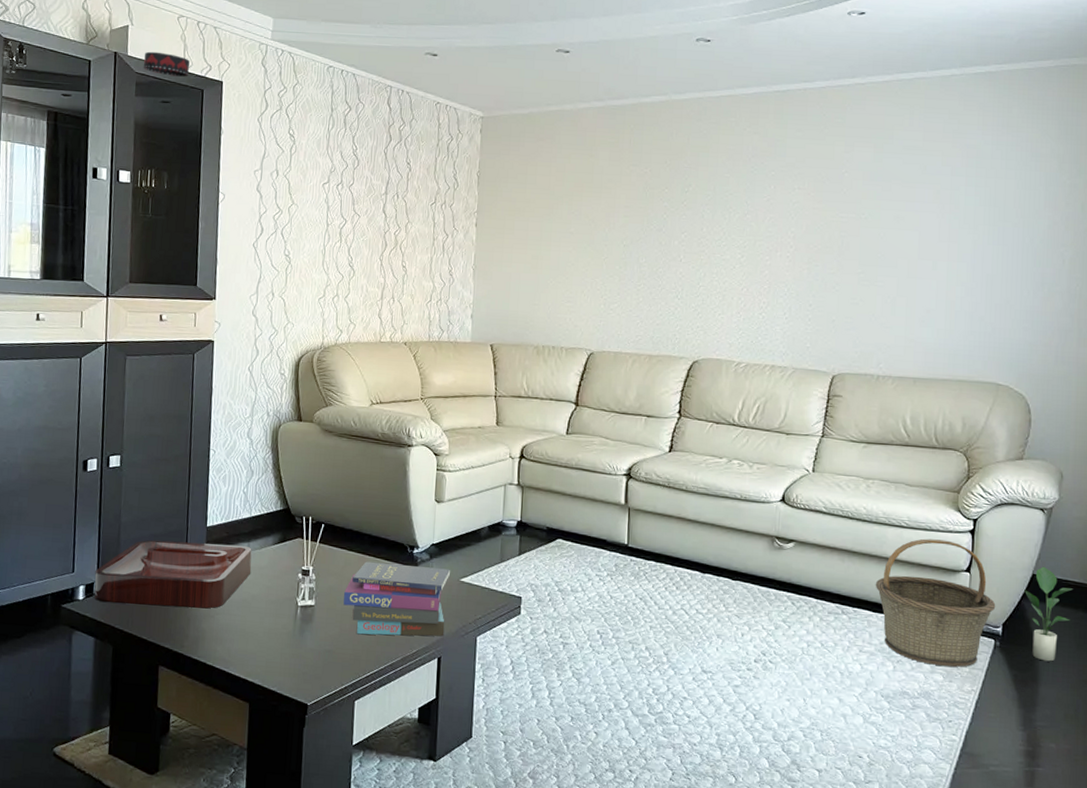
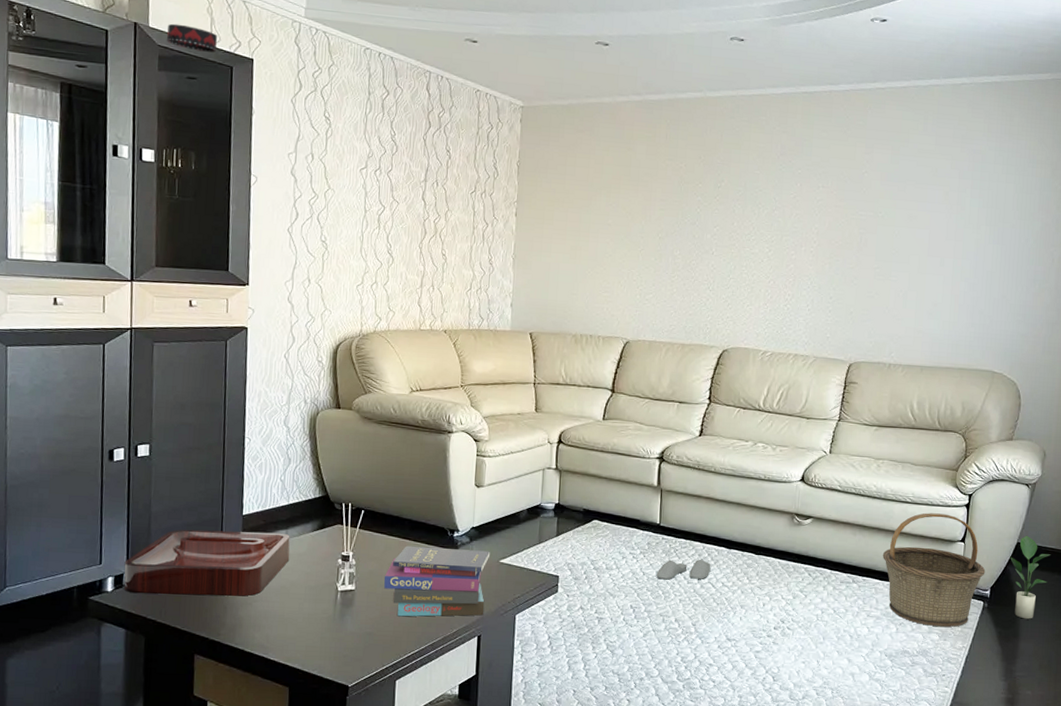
slippers: none [625,583,684,605] -> present [656,559,711,580]

